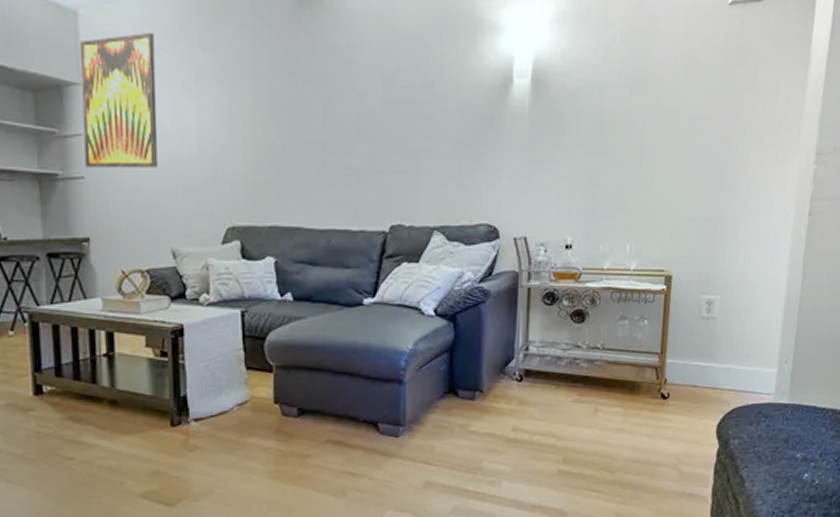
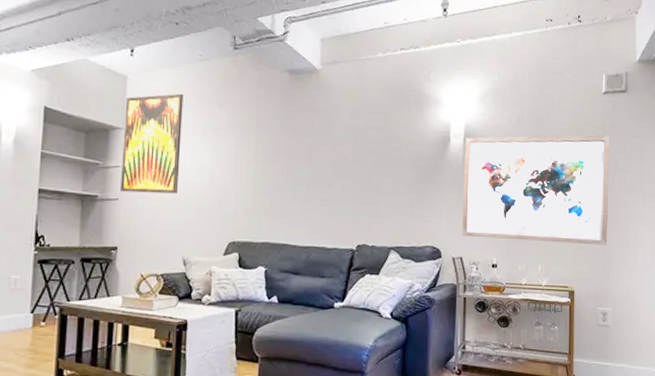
wall art: none [527,64,734,215] -> present [462,135,610,245]

